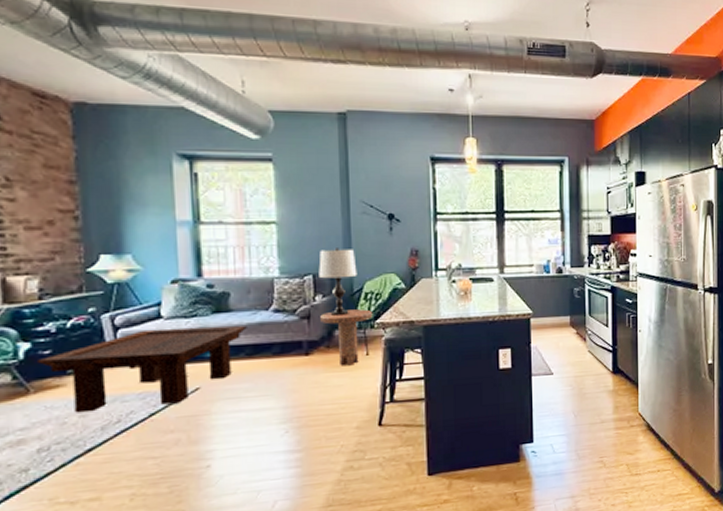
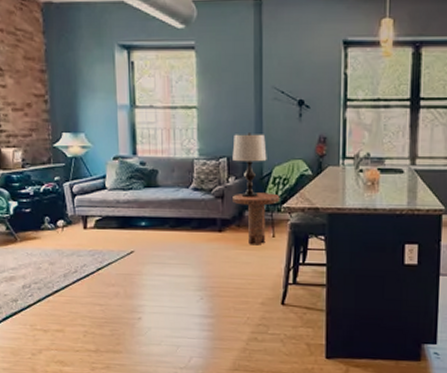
coffee table: present [38,326,247,413] -> none [22,199,171,263]

